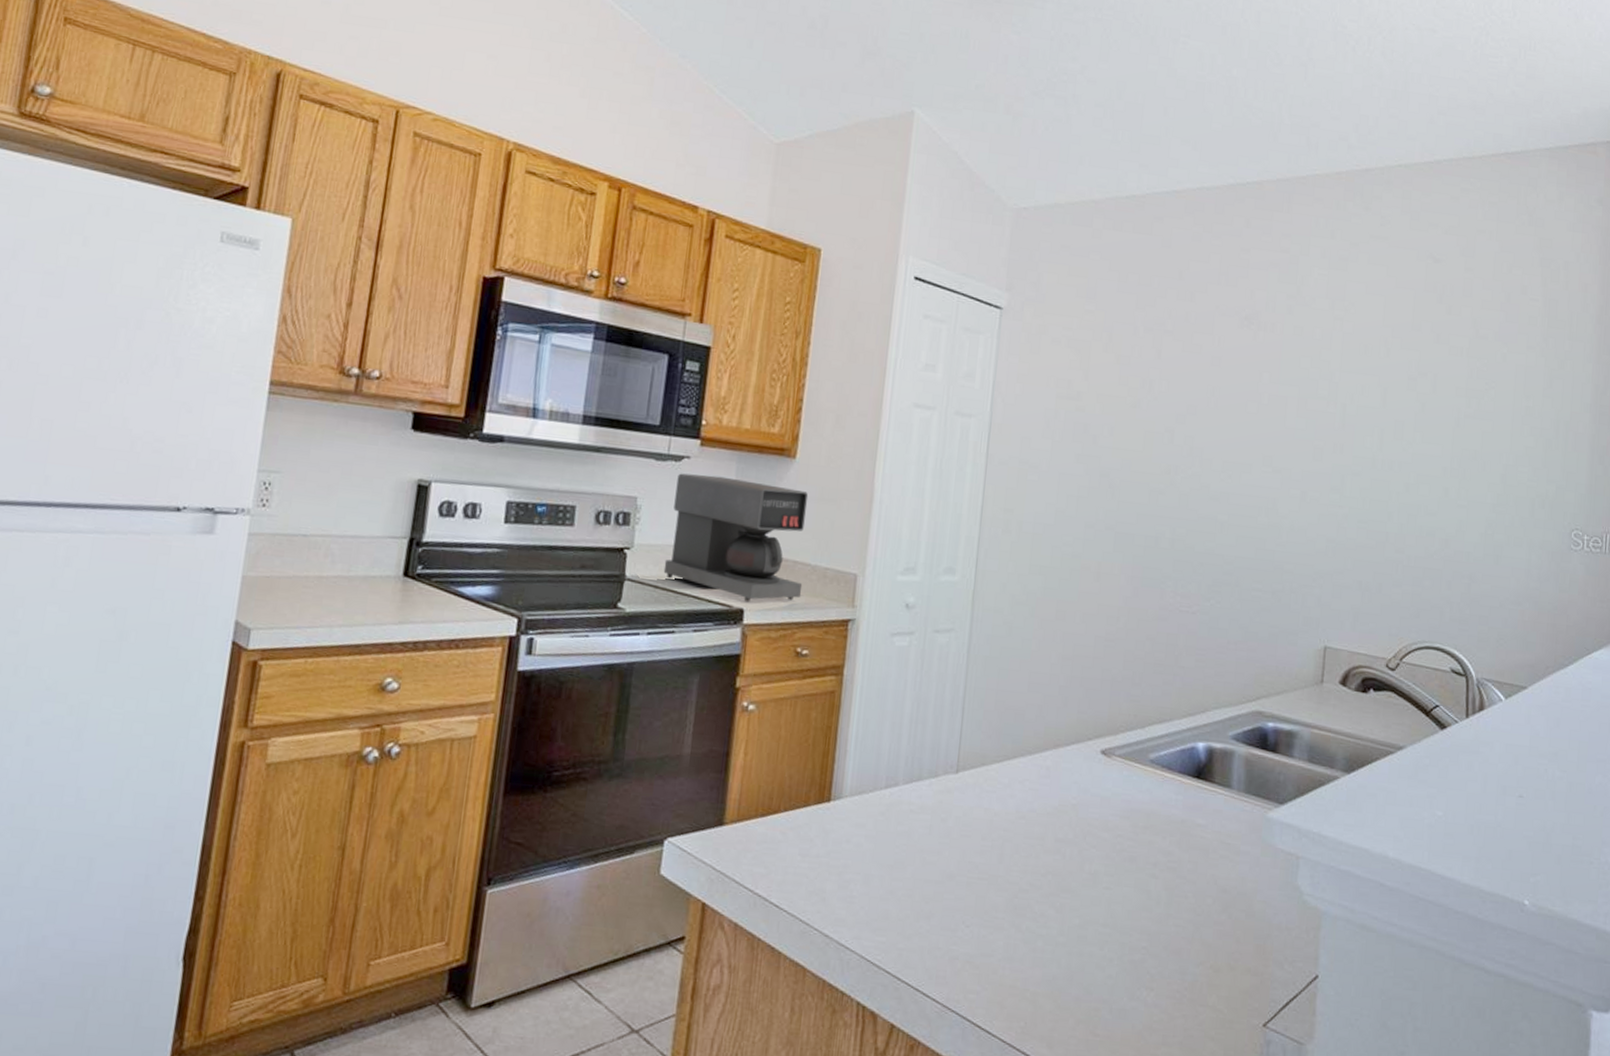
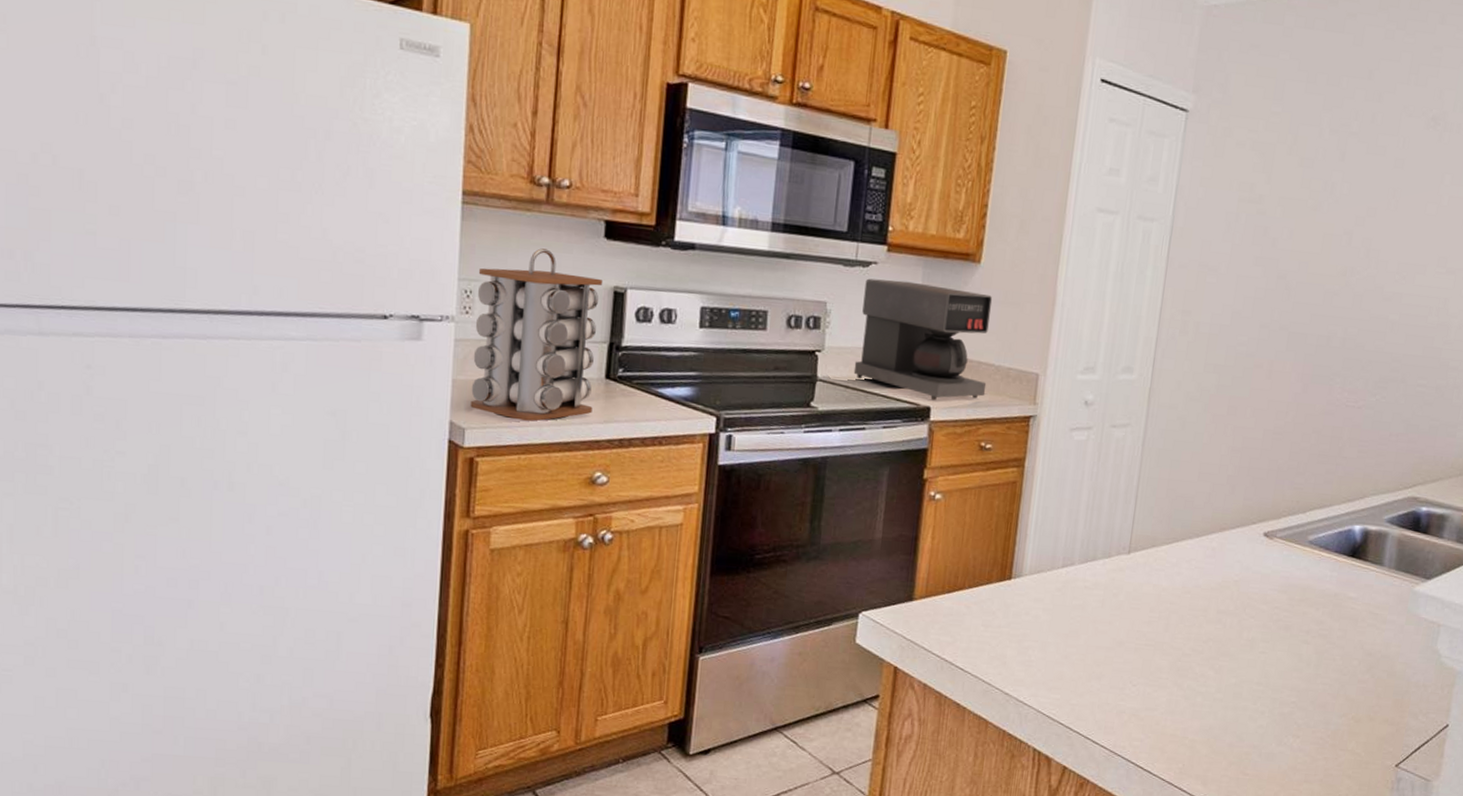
spice rack: none [258,439,406,622] -> present [470,248,602,422]

